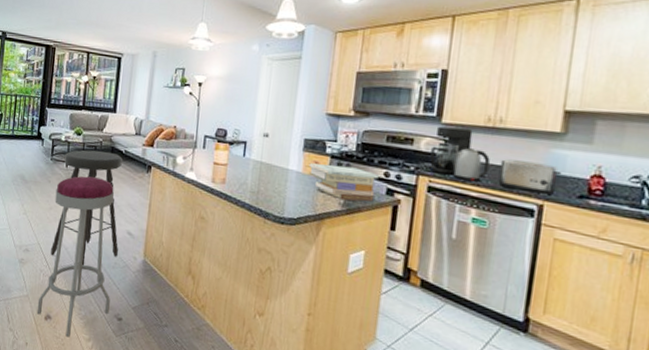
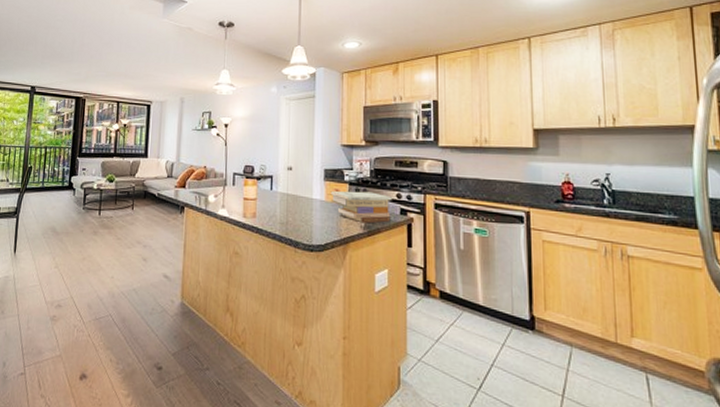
bar stool: present [36,176,114,337] -> none [71,222,149,396]
music stool: present [51,150,122,270] -> none [85,195,156,320]
coffee maker: present [429,126,473,175] -> none [433,149,465,192]
kettle: present [453,147,490,182] -> none [454,166,482,196]
toaster: present [498,159,562,196] -> none [490,174,540,203]

